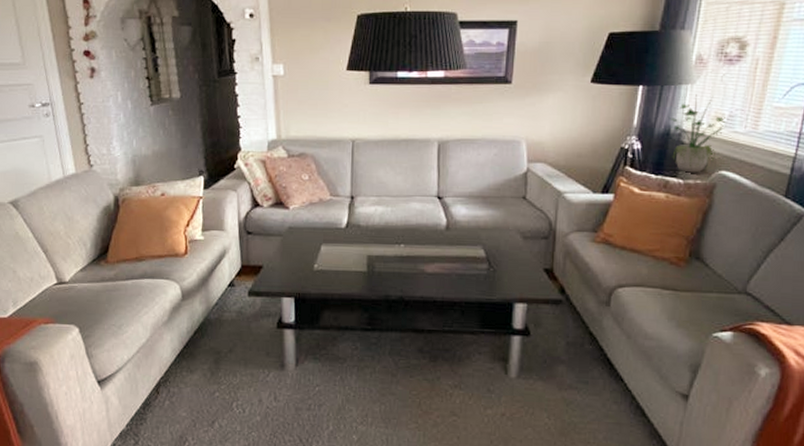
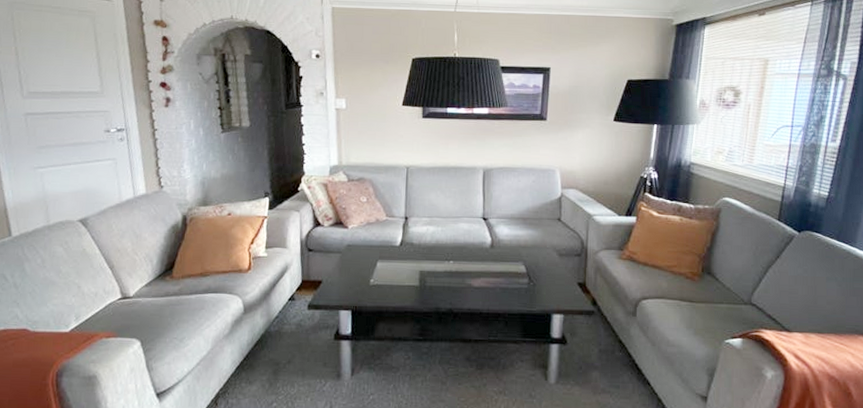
potted plant: present [671,94,725,173] -> none [681,133,726,199]

